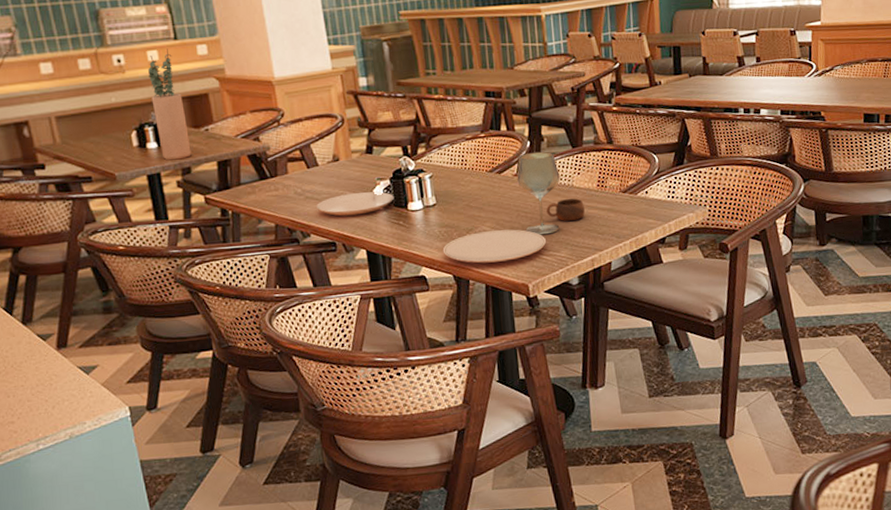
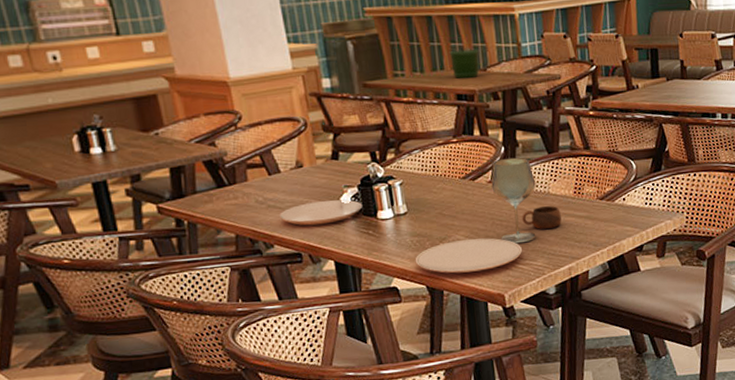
vase: present [148,48,192,161] -> none [88,45,141,167]
planter: none [479,46,507,77] -> present [450,46,479,79]

